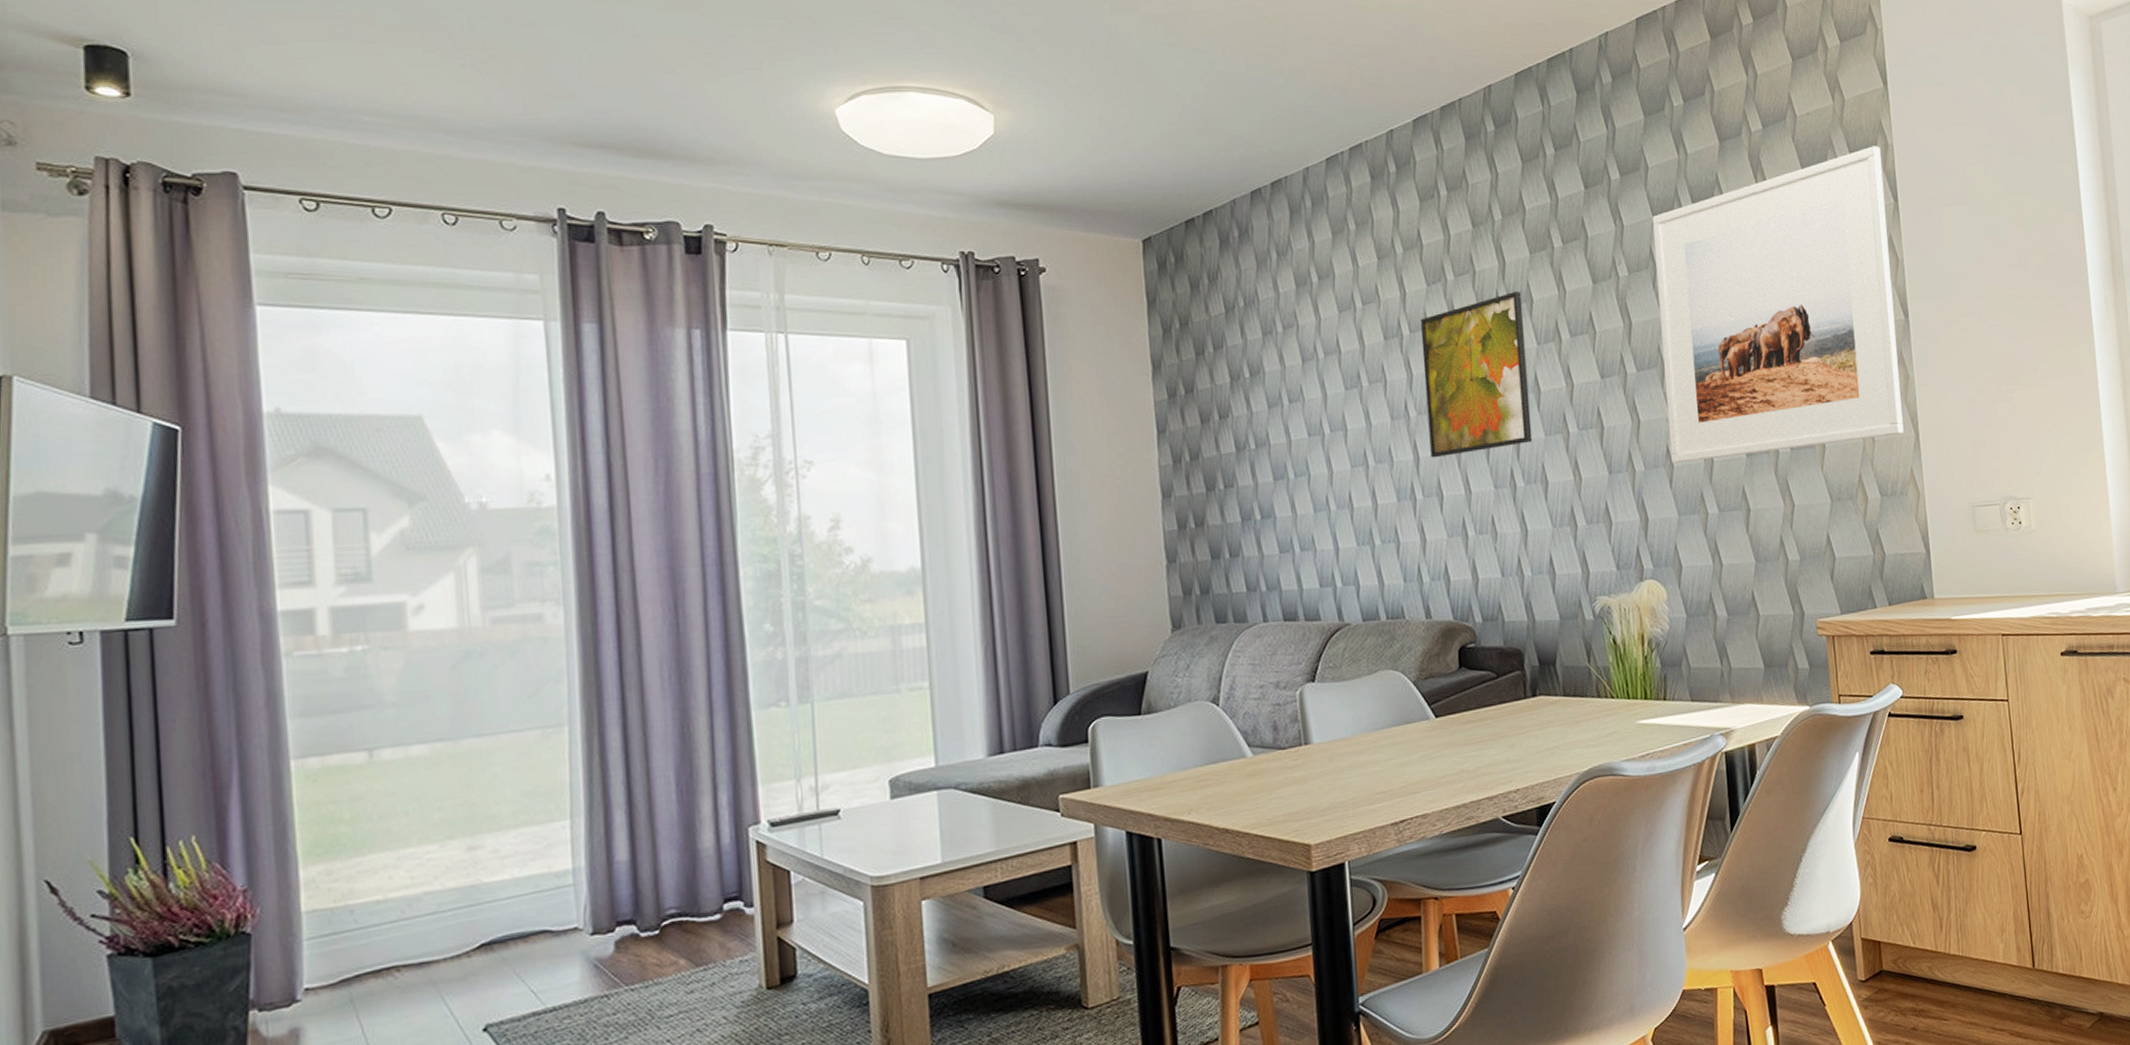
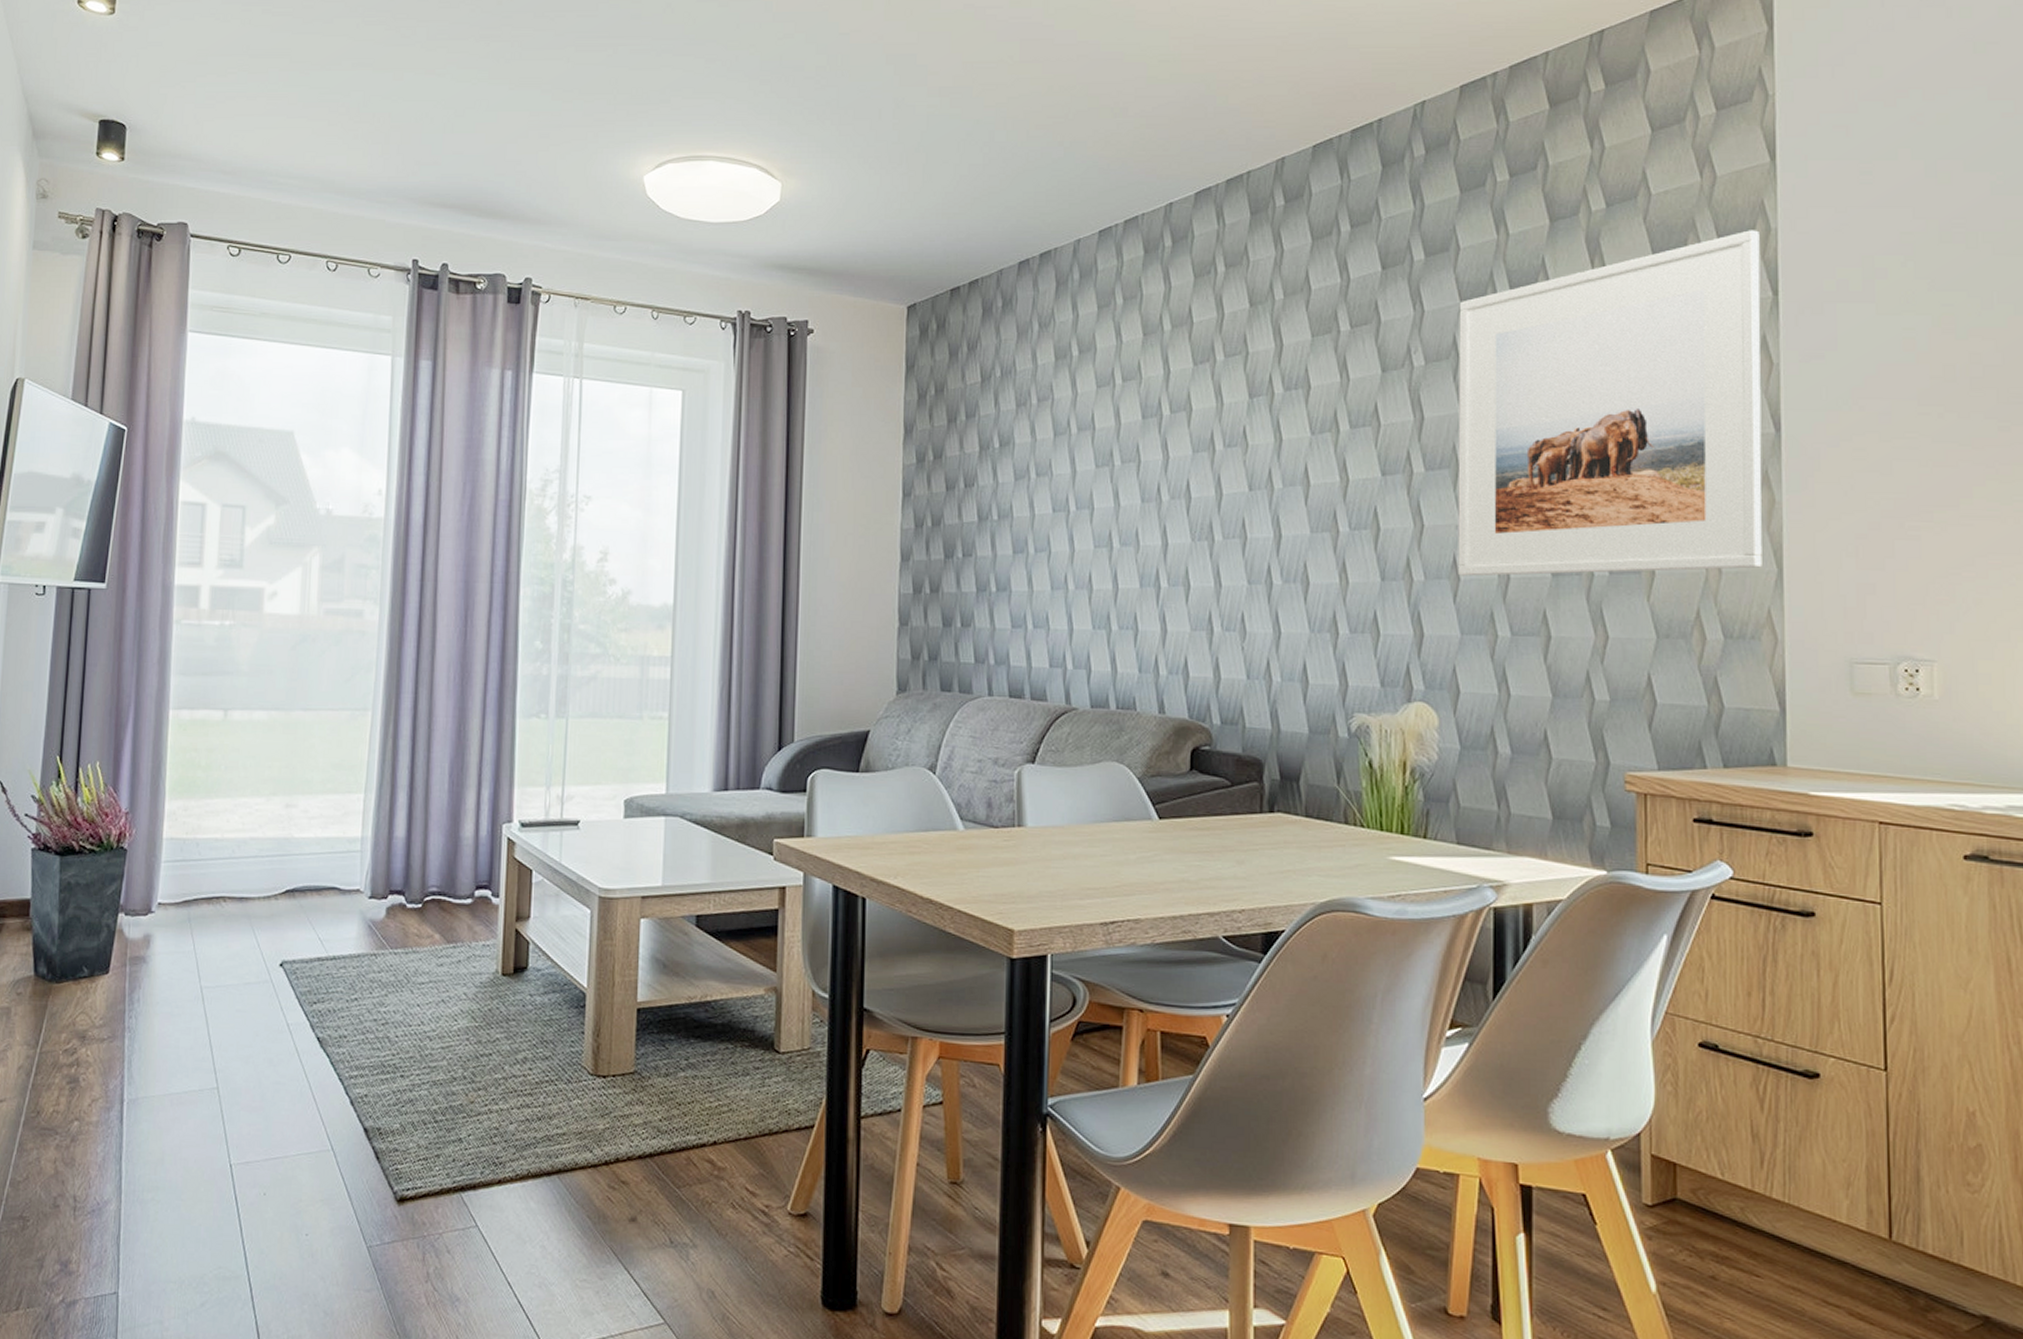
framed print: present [1420,291,1533,458] -> none [1181,375,1298,546]

